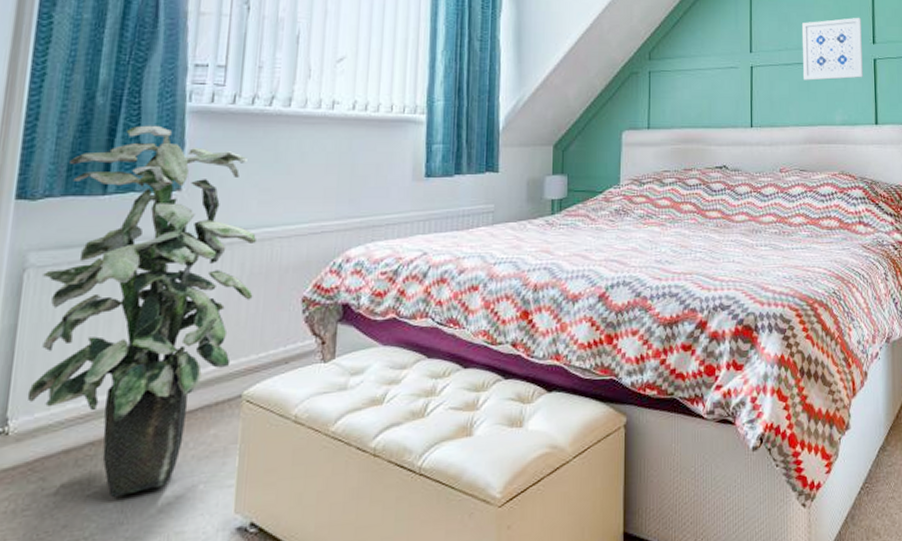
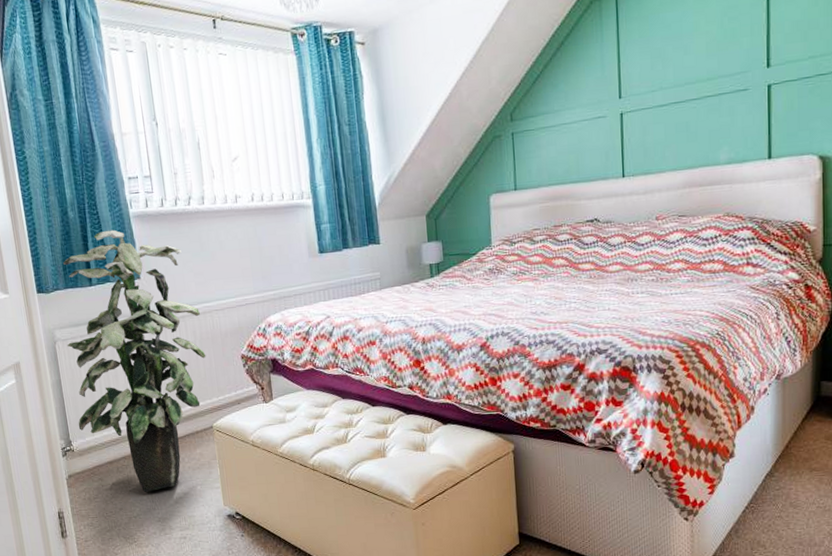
wall art: present [802,17,863,81] -> none [679,38,754,120]

